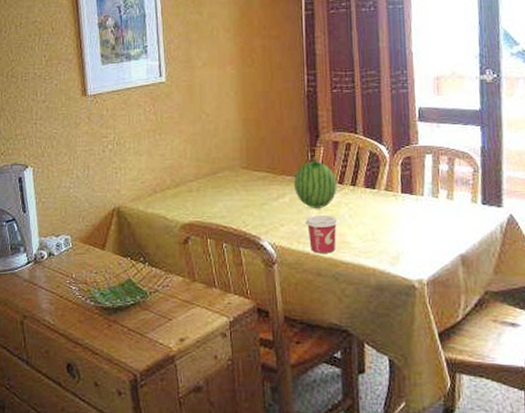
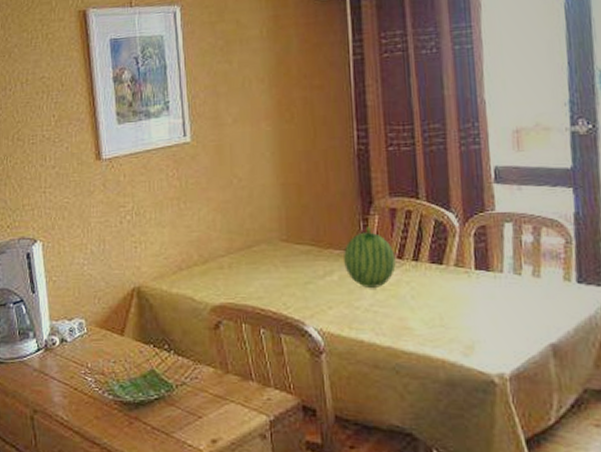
cup: present [305,214,338,253] -> none [357,295,398,341]

